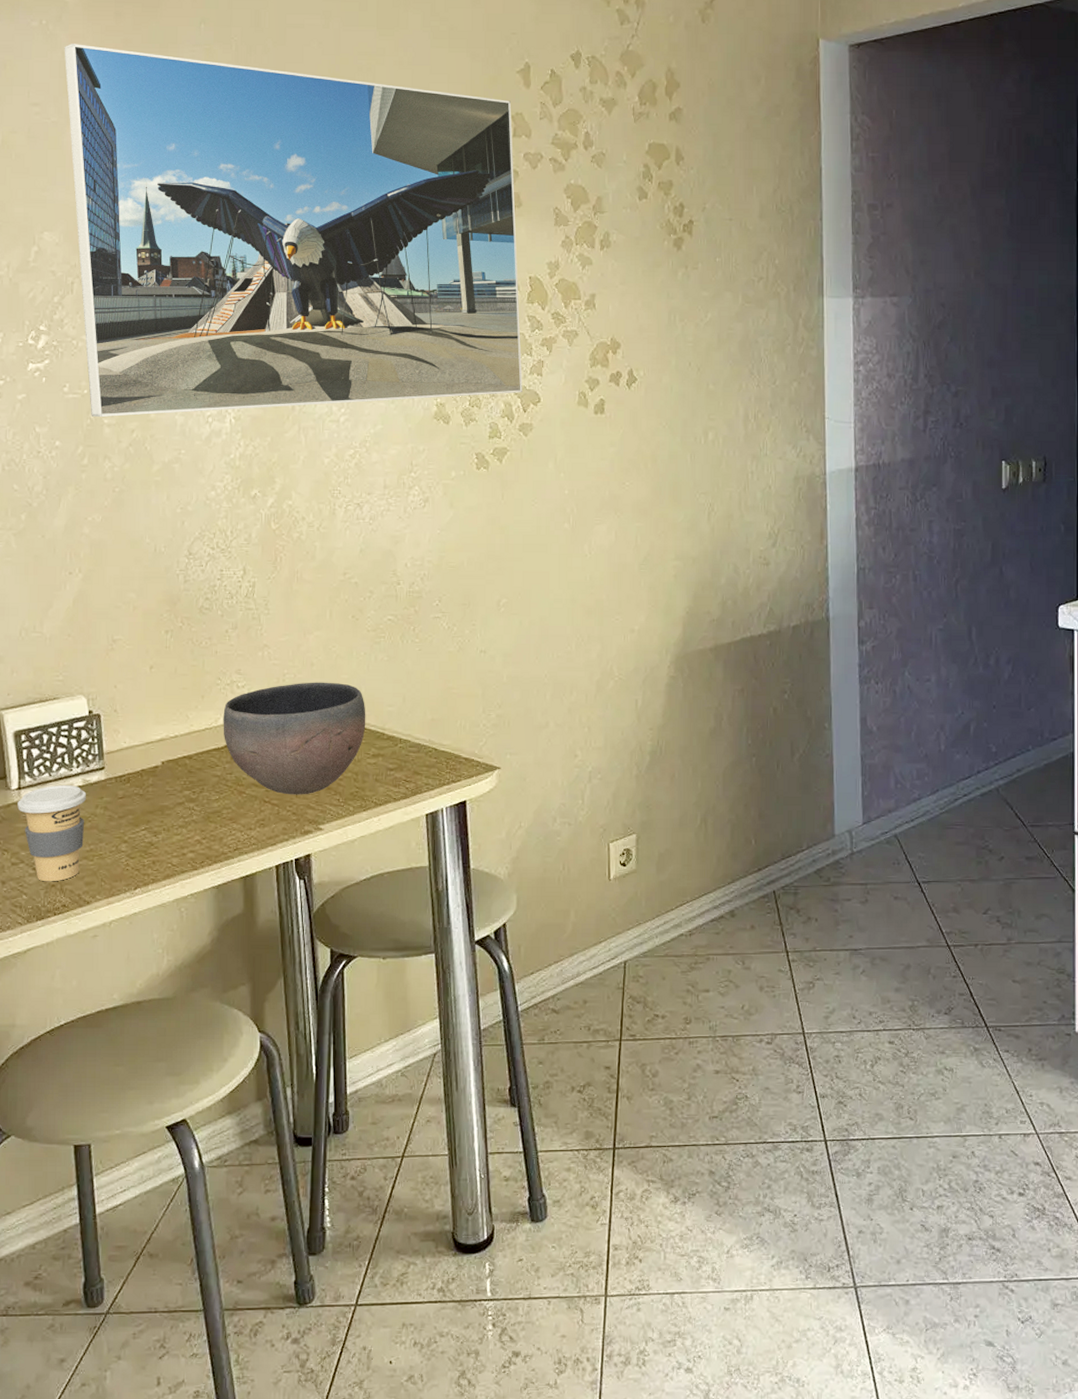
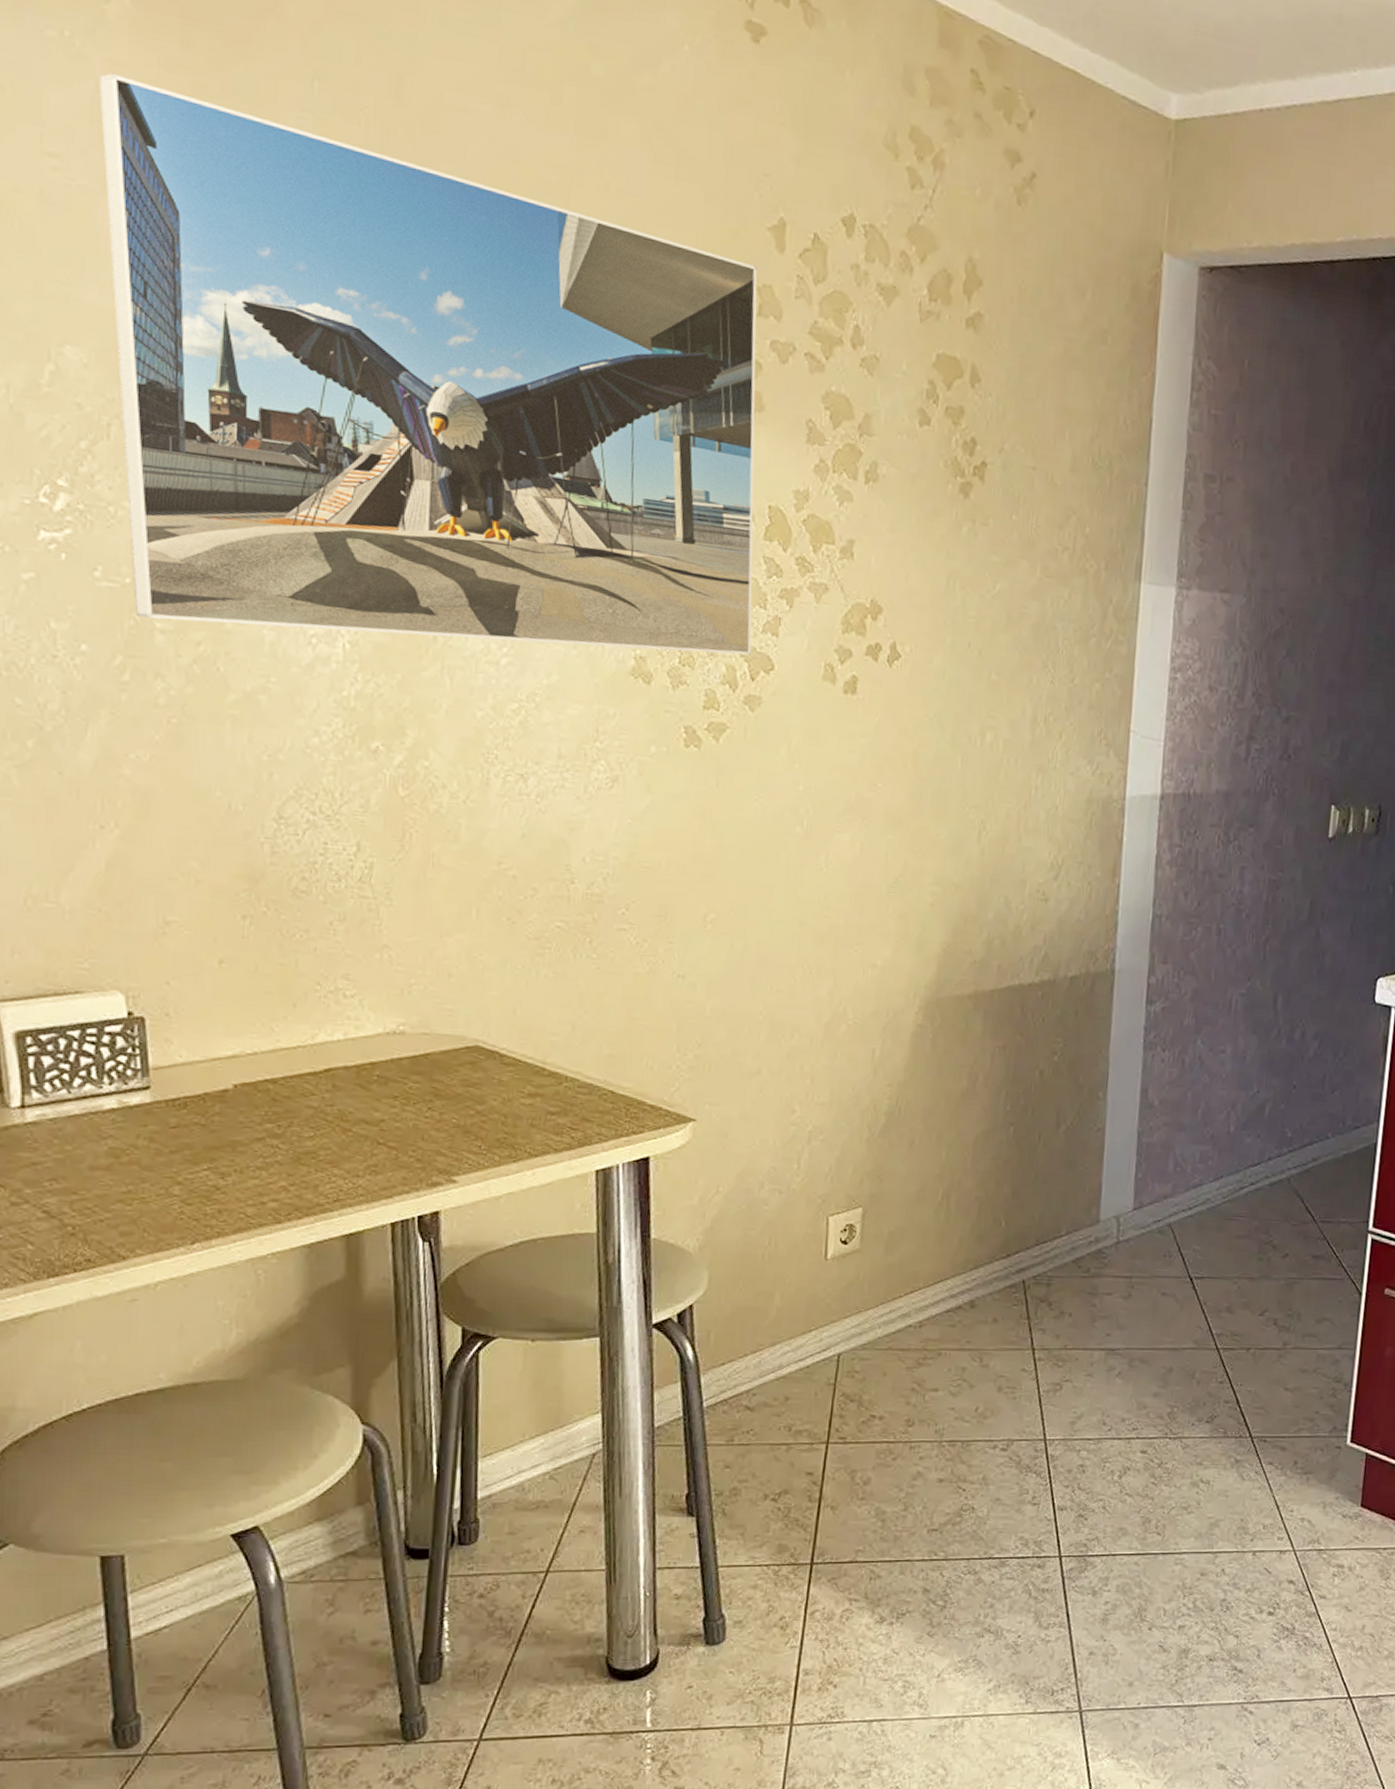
coffee cup: present [17,785,87,882] -> none [20,1105,124,1230]
bowl: present [223,682,366,795] -> none [322,997,522,1138]

